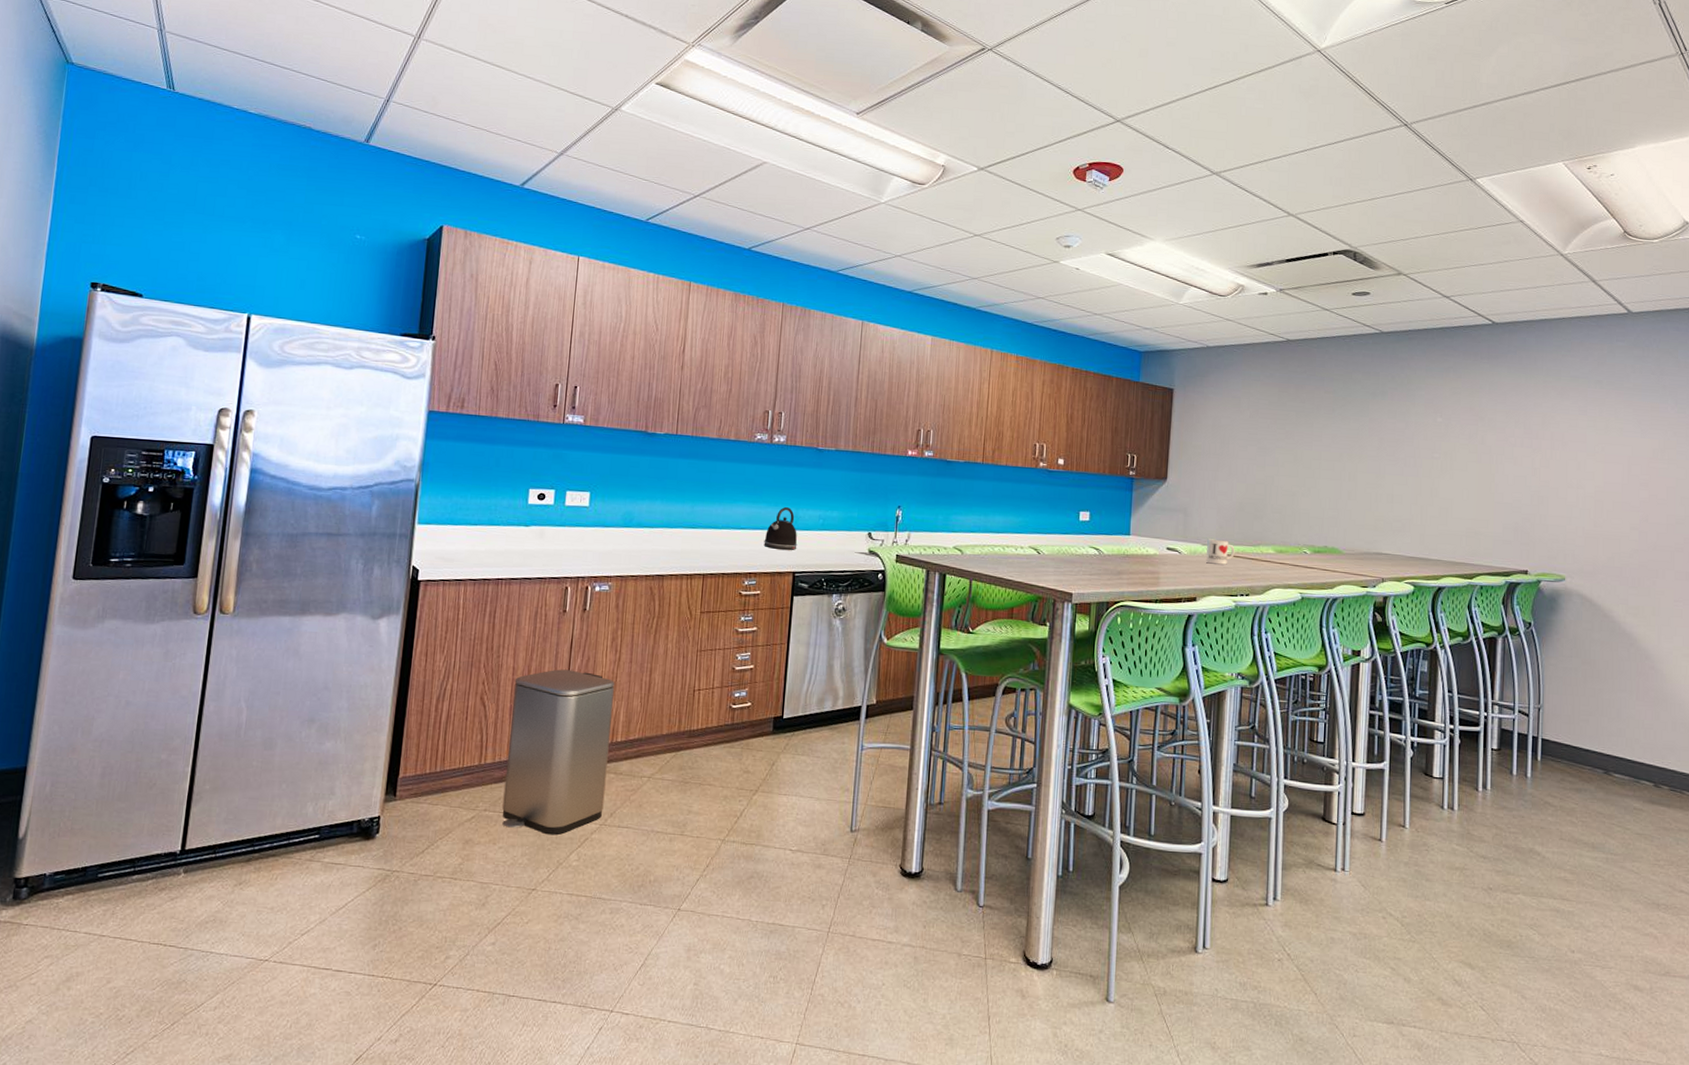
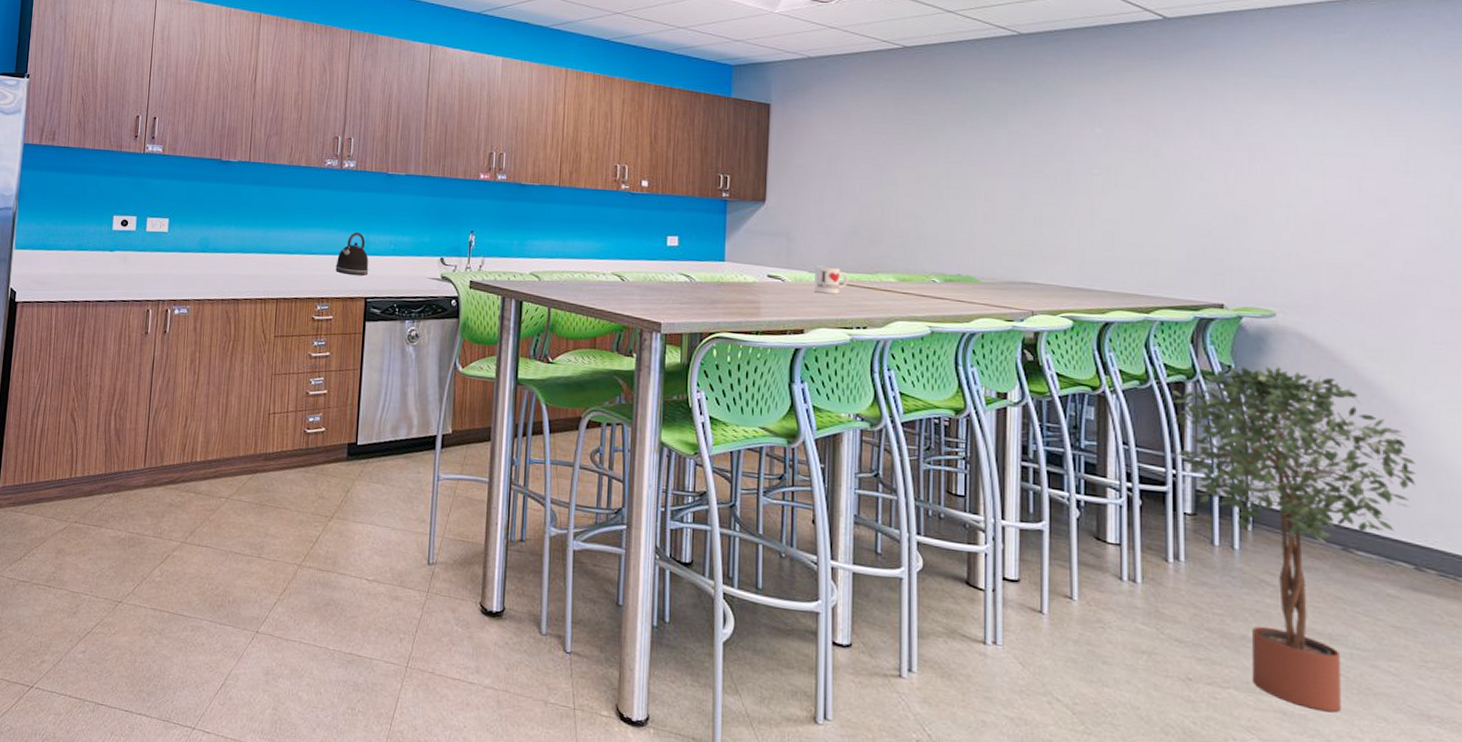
pedal bin: present [502,669,615,835] -> none [91,388,194,550]
potted tree: none [1485,622,1658,908] -> present [1172,365,1417,713]

